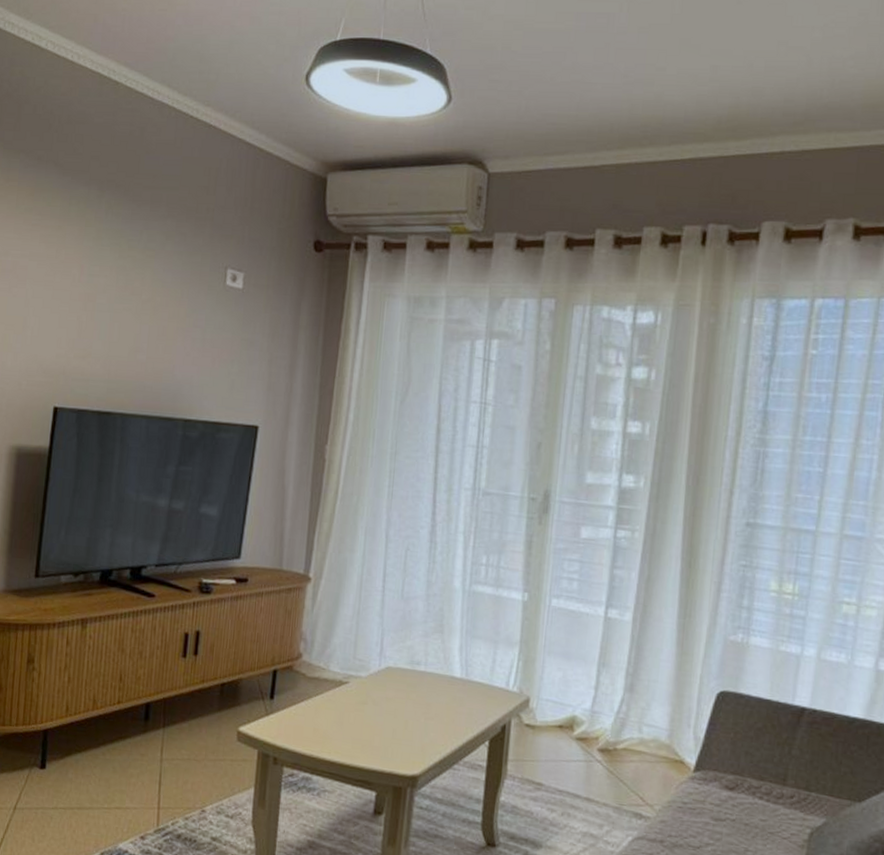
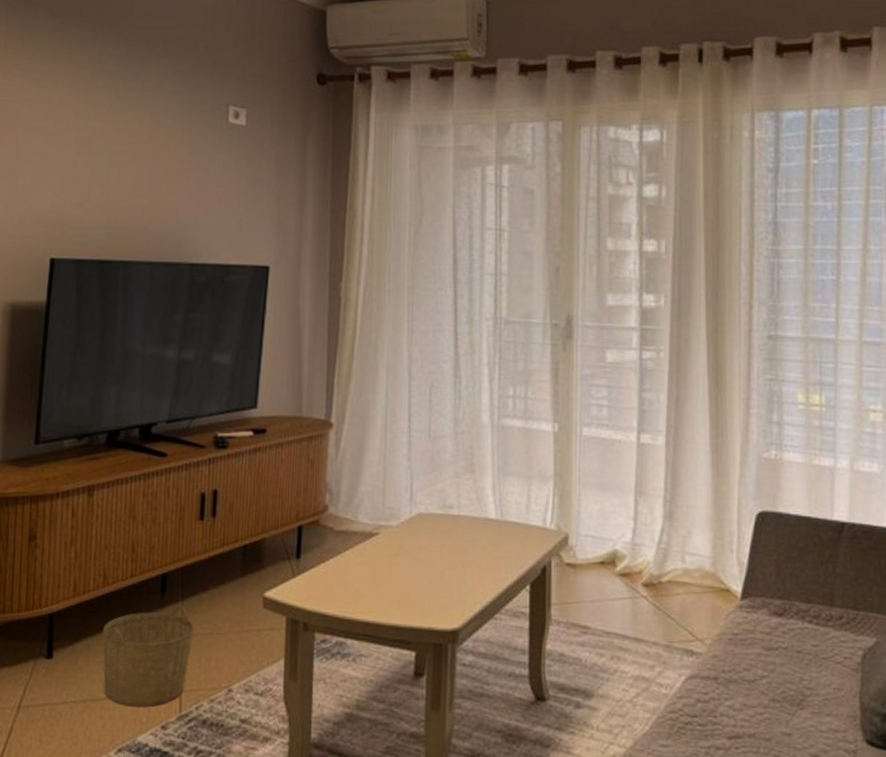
basket: none [90,732,174,819] -> present [102,605,195,707]

